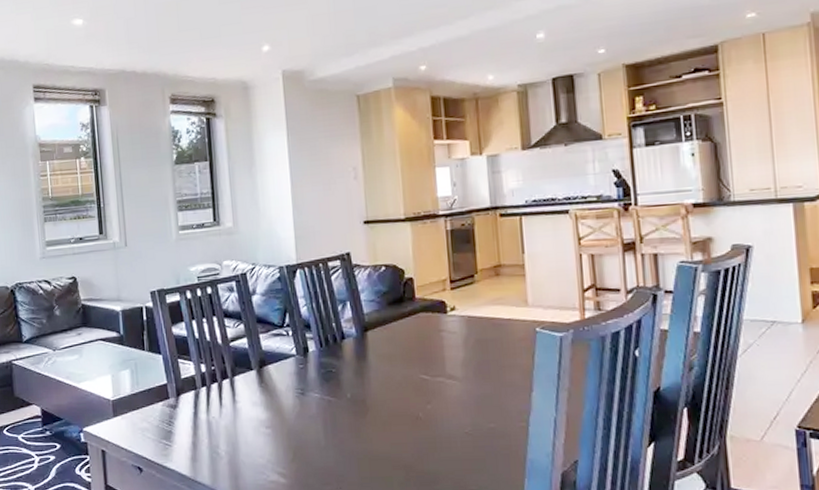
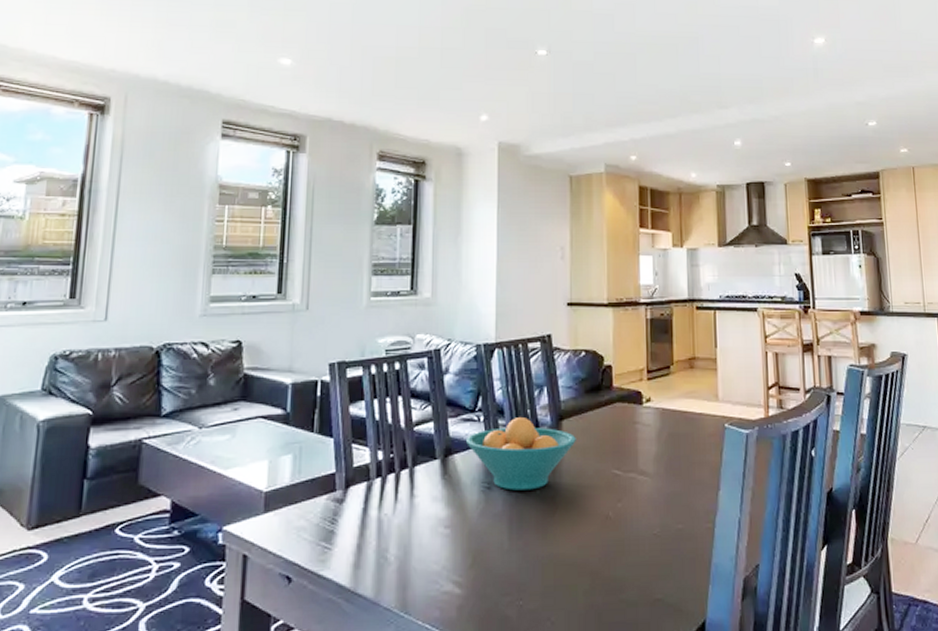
fruit bowl: none [278,330,382,396] -> present [466,417,576,491]

